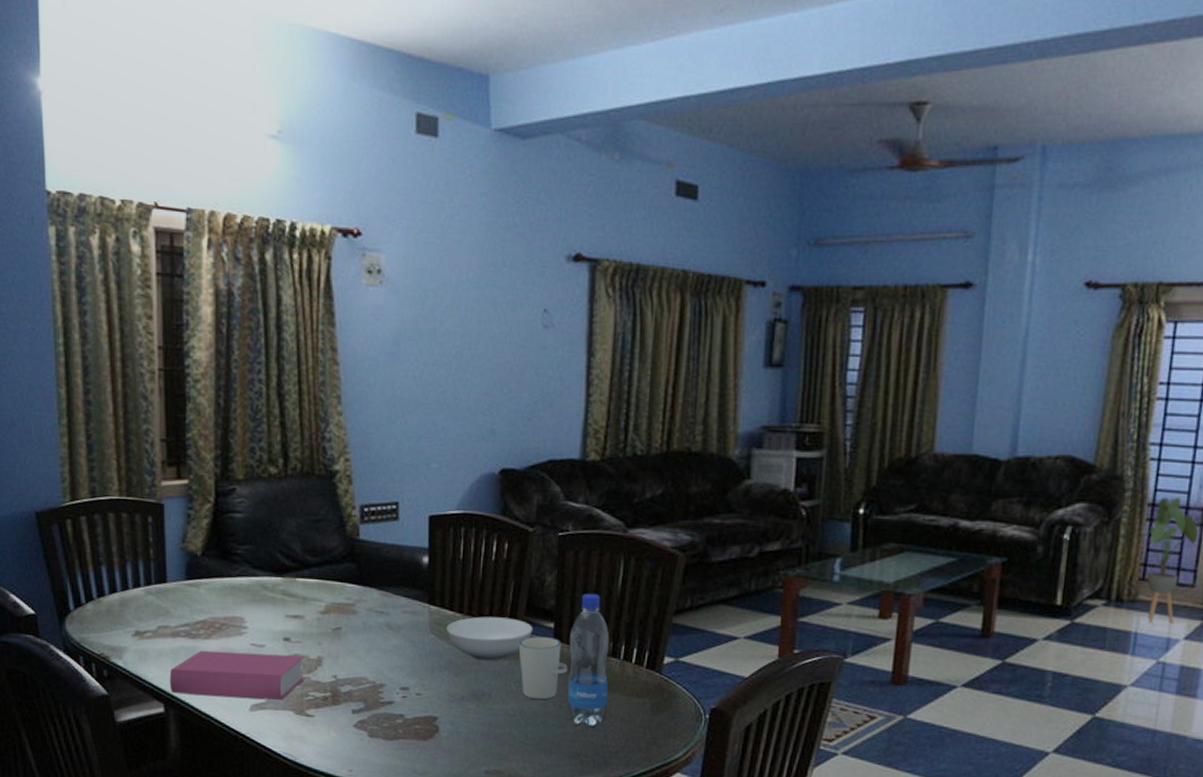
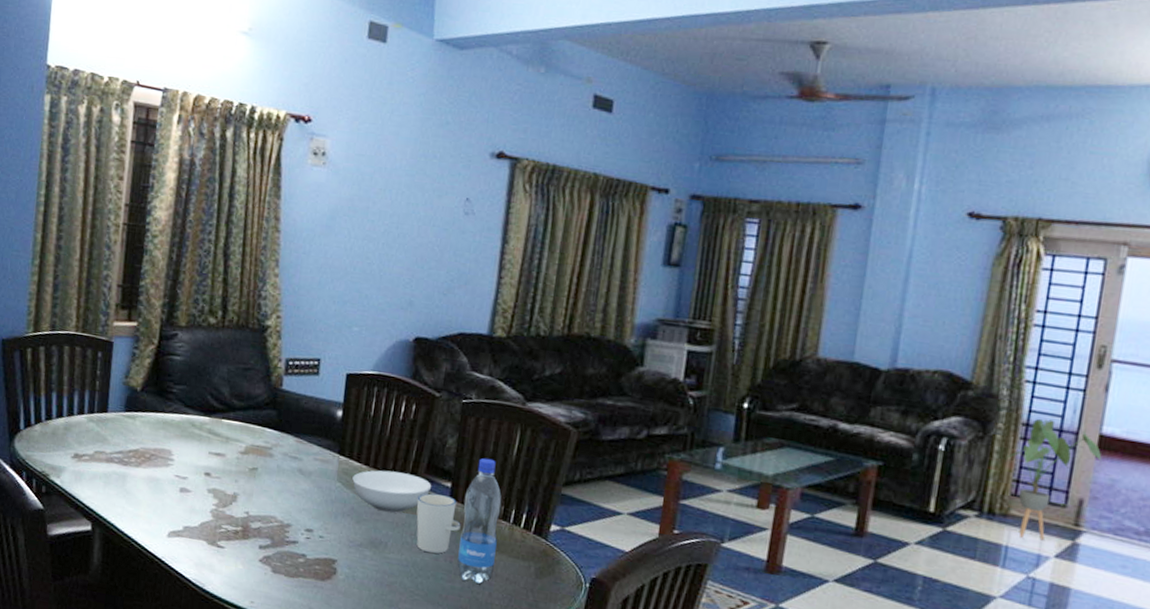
book: present [169,650,305,700] -> none [98,476,221,530]

